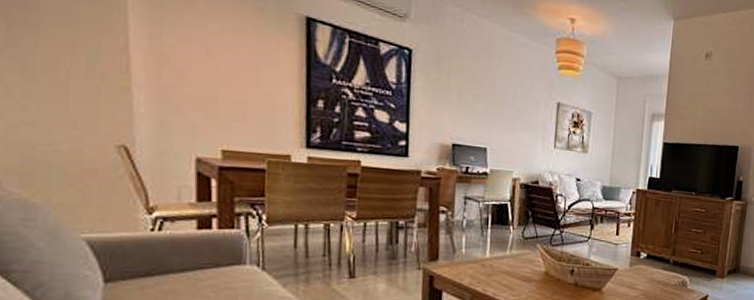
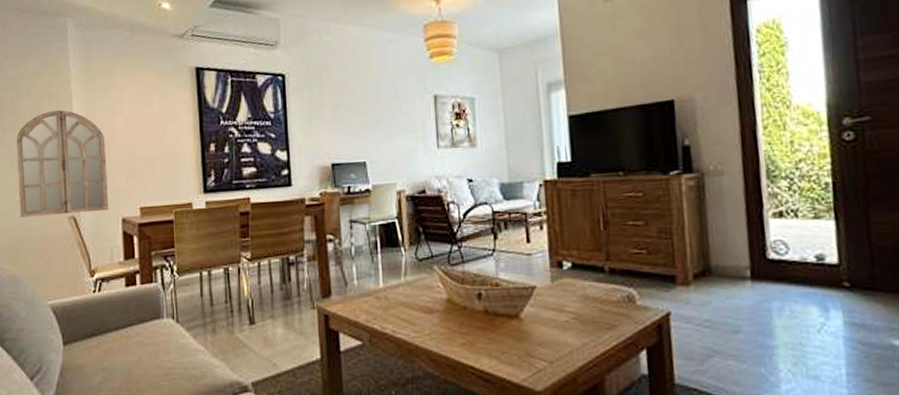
home mirror: none [32,17,178,147] -> present [16,110,109,217]

